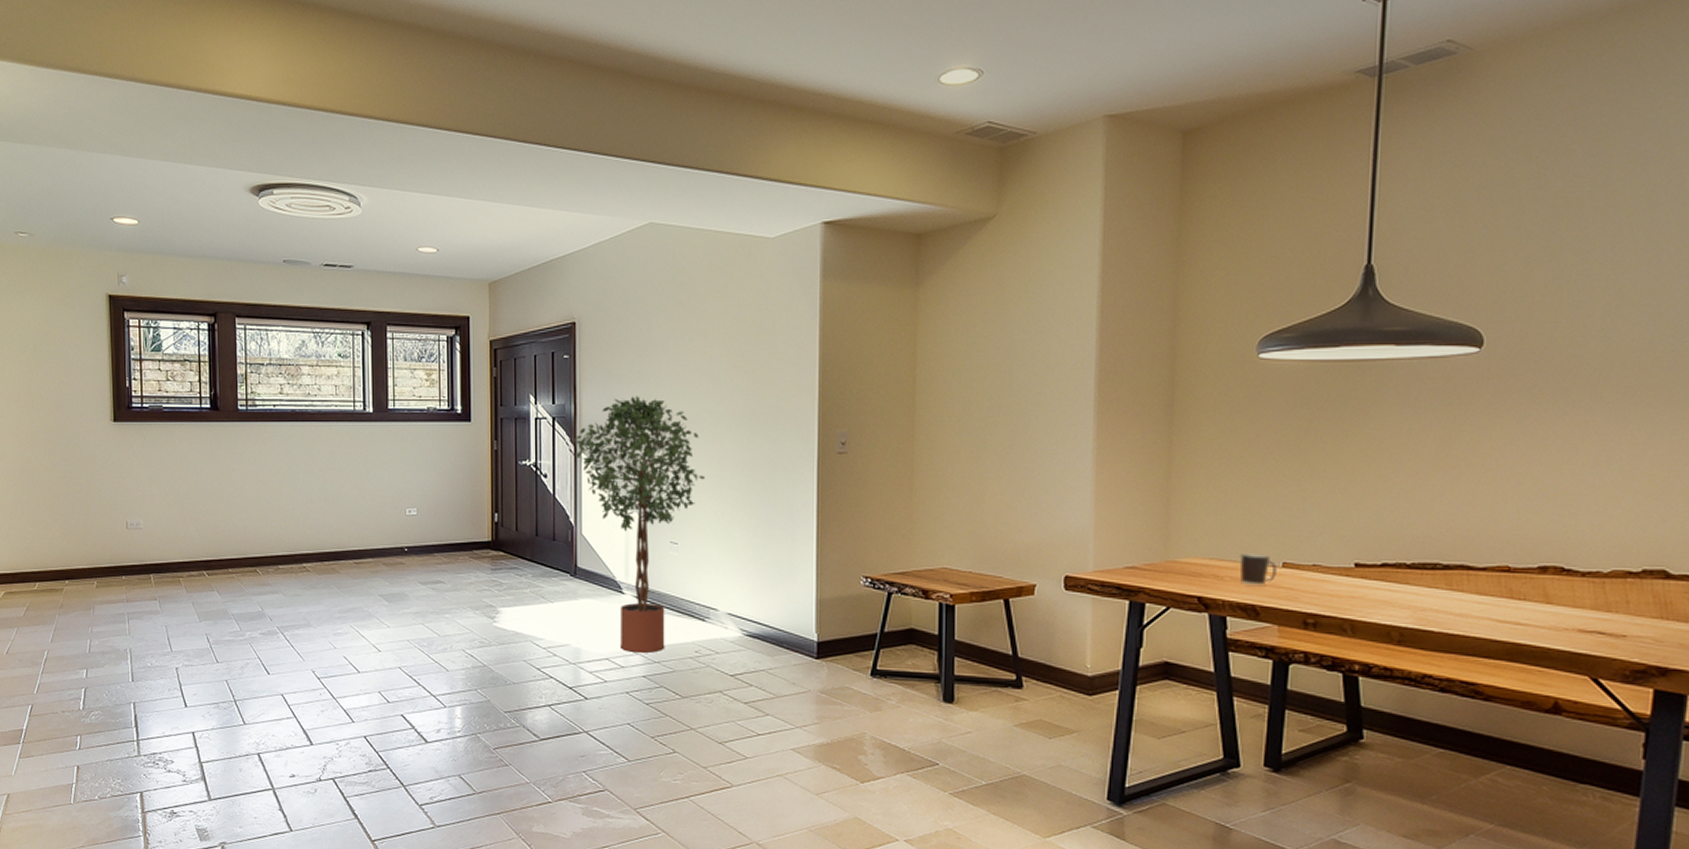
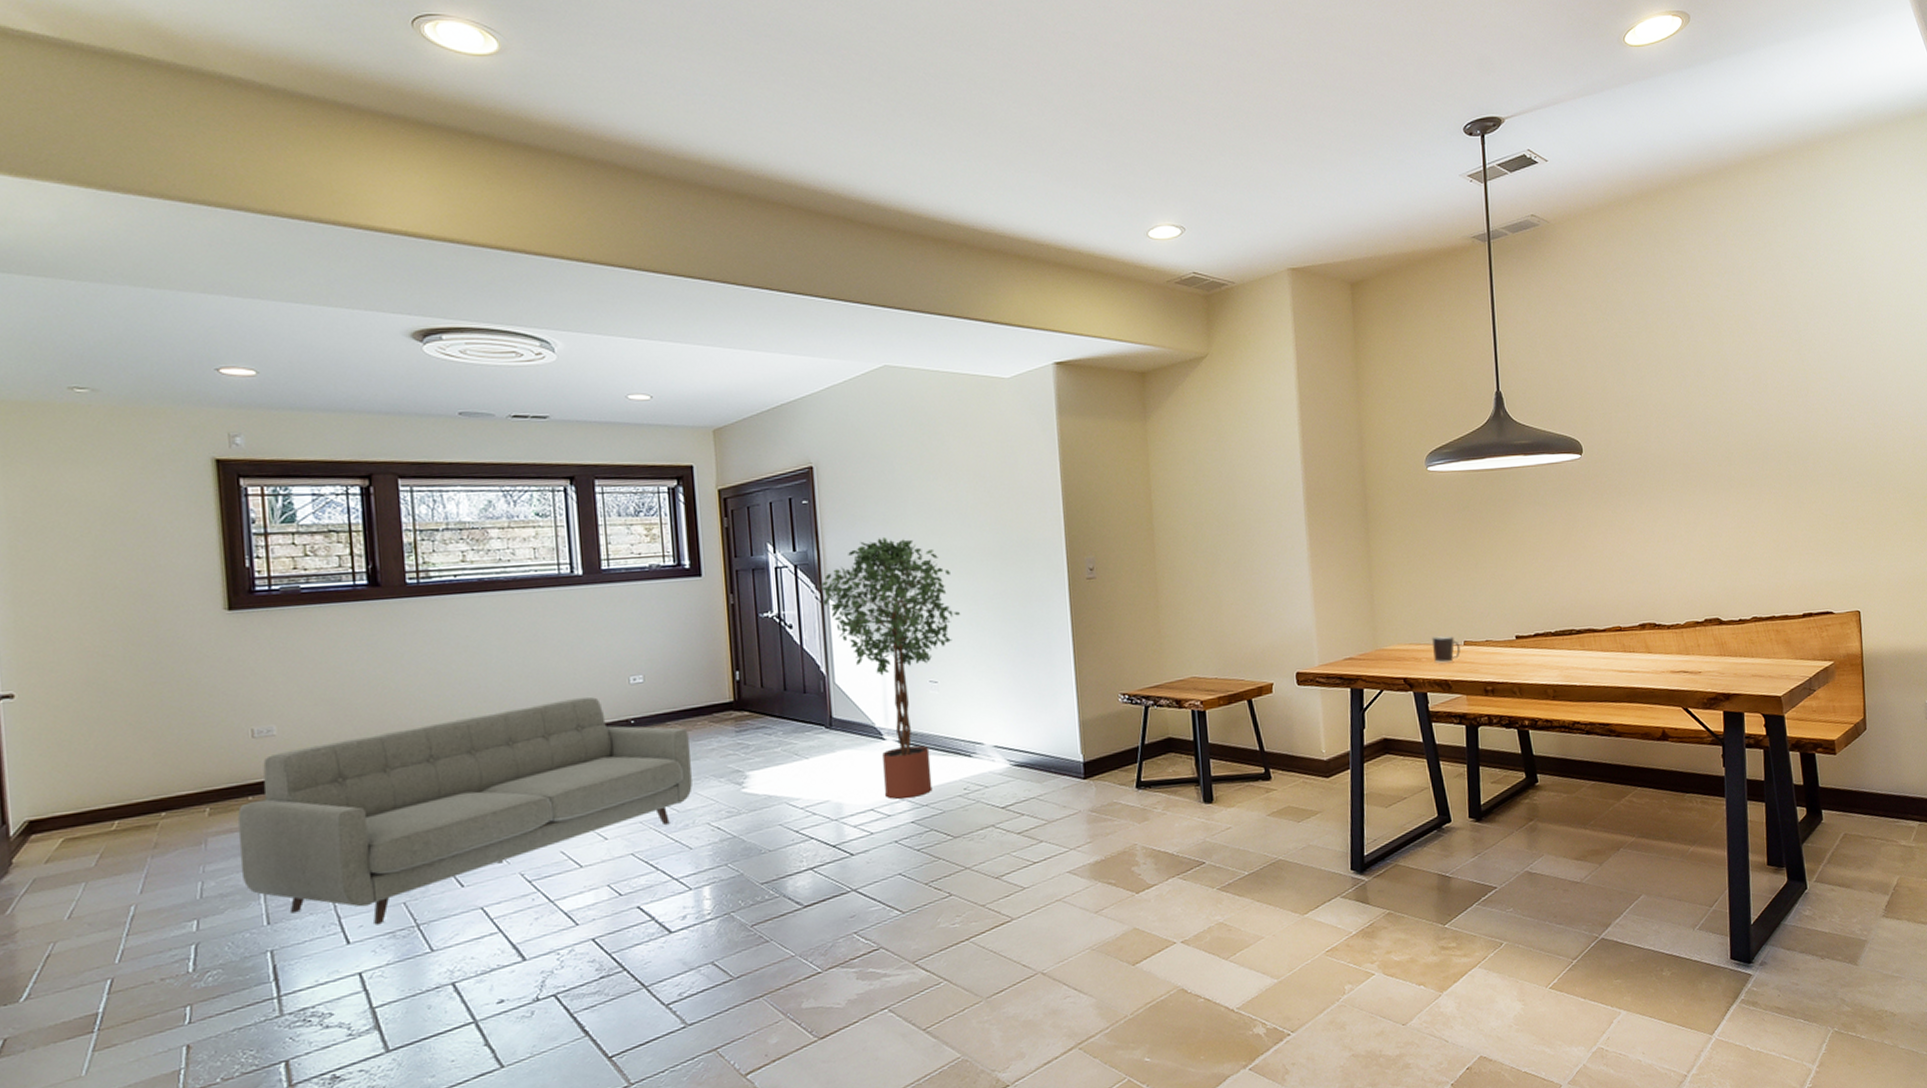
sofa: none [114,522,452,696] -> present [237,696,692,925]

